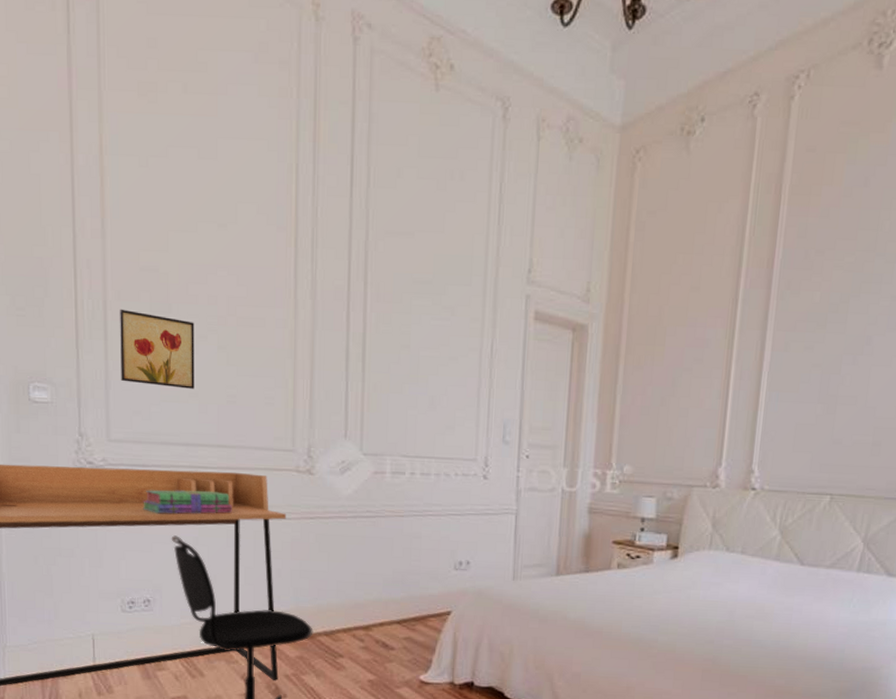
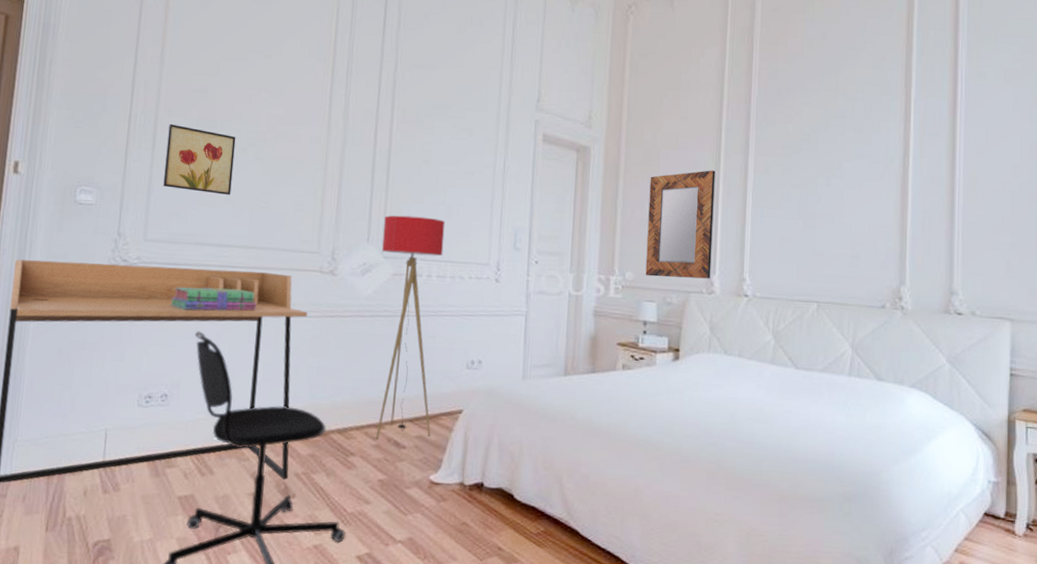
floor lamp: none [361,407,428,641] -> present [376,215,445,439]
home mirror: none [645,349,728,472] -> present [645,170,715,279]

